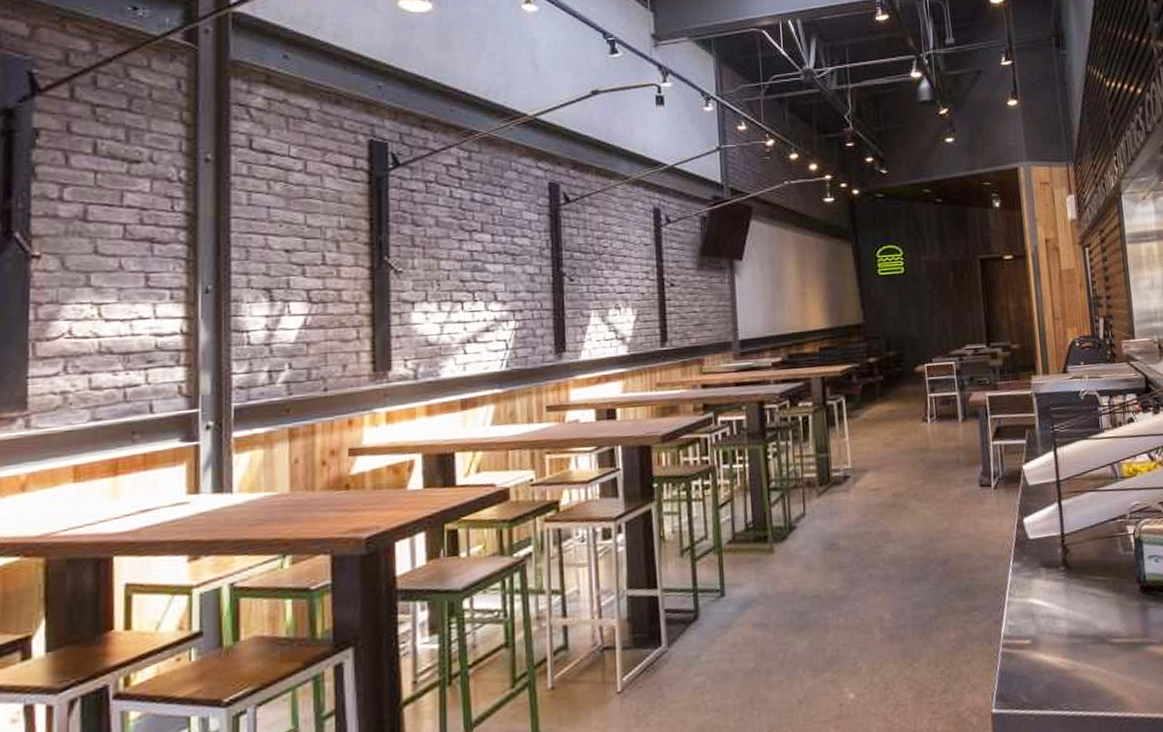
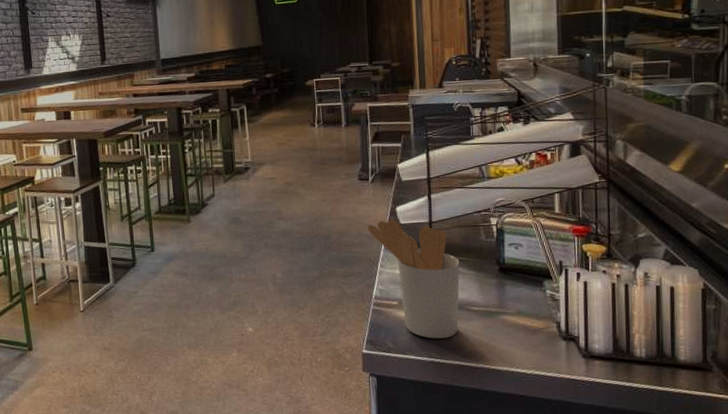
utensil holder: none [992,533,1101,685] -> present [367,219,460,339]

